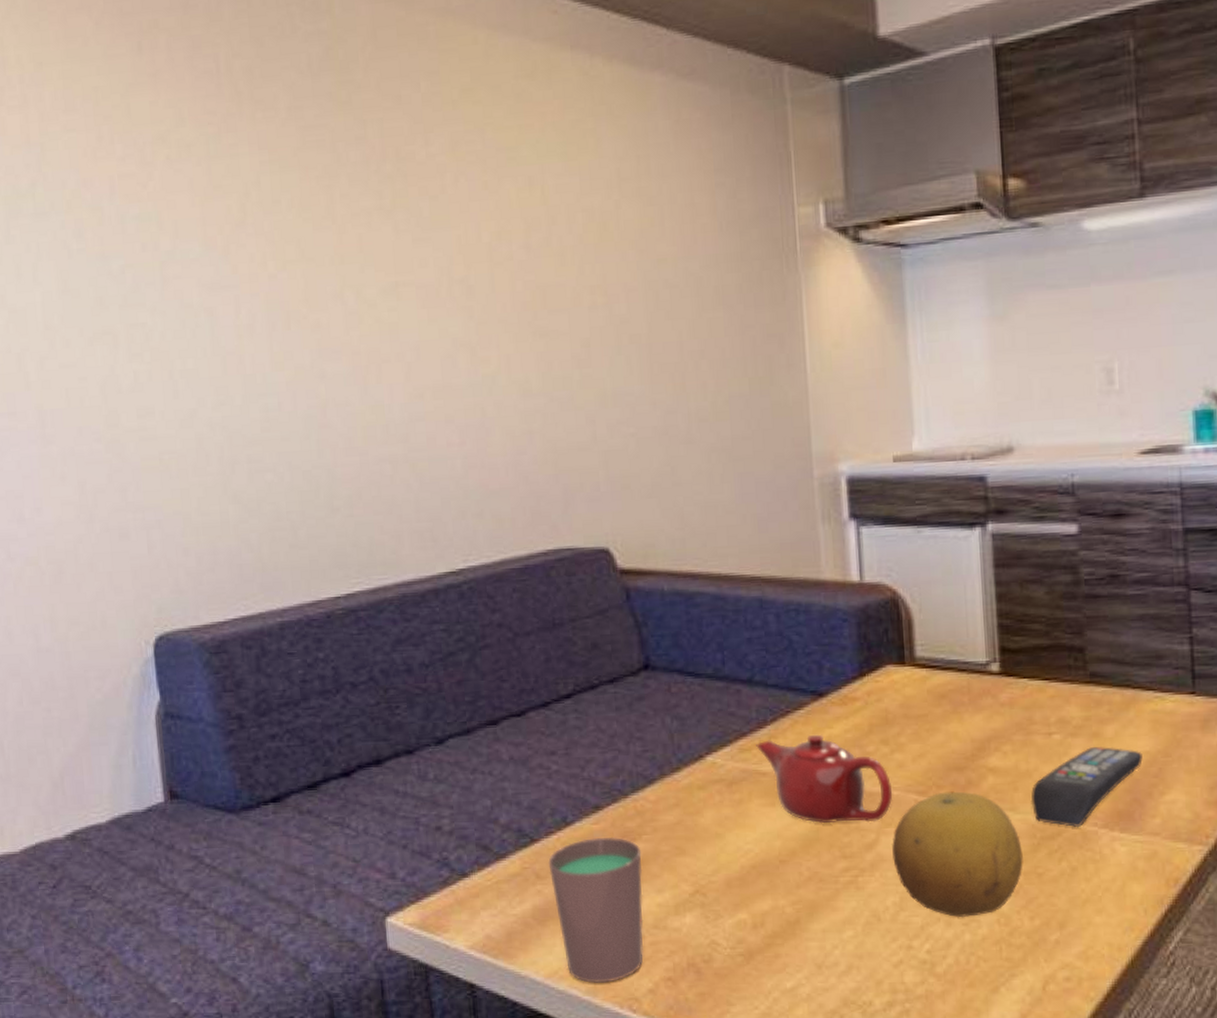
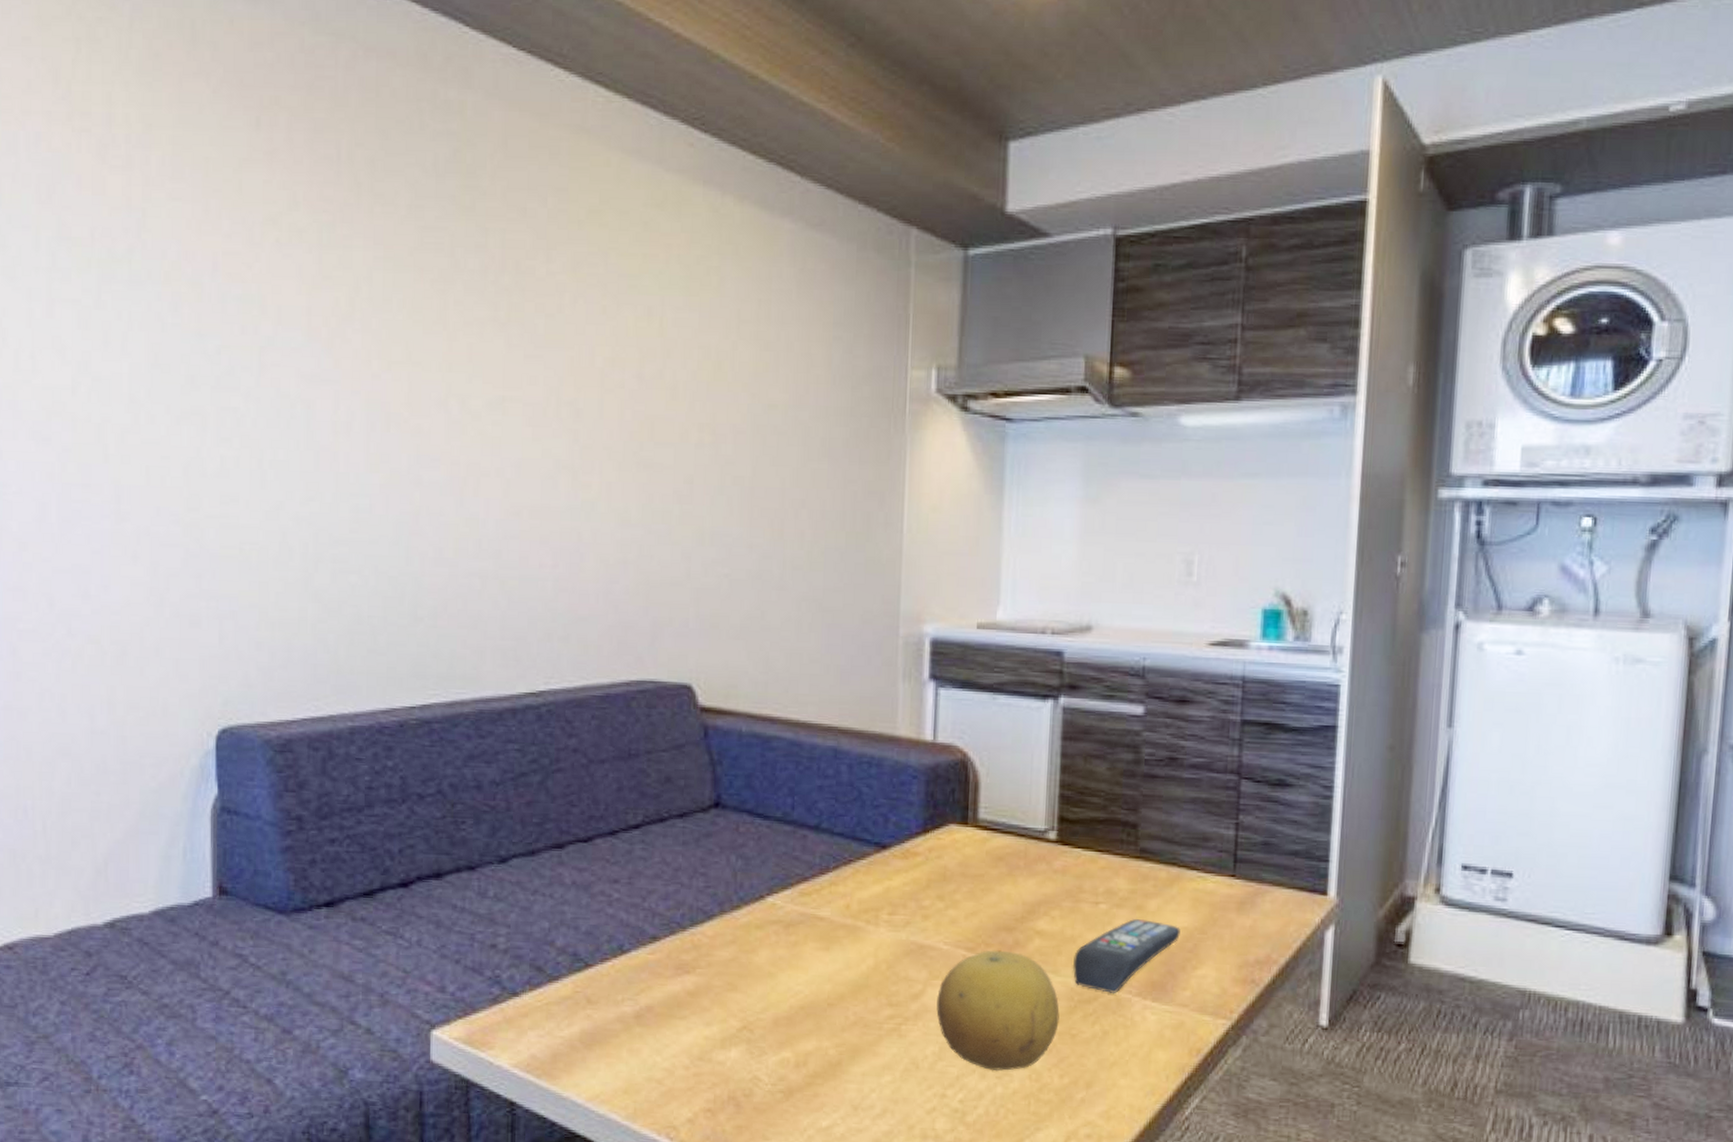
cup: present [548,836,644,983] -> none [600,968,694,1110]
teapot: present [756,734,893,824] -> none [816,884,943,974]

